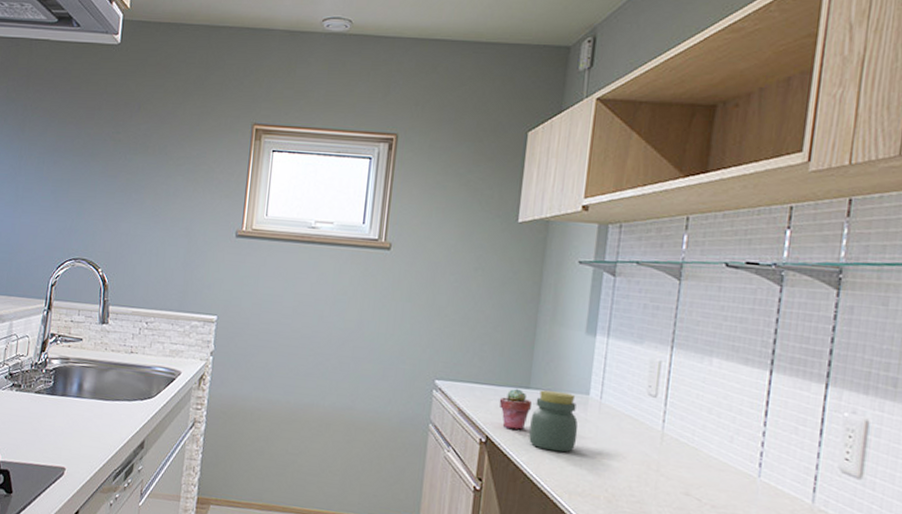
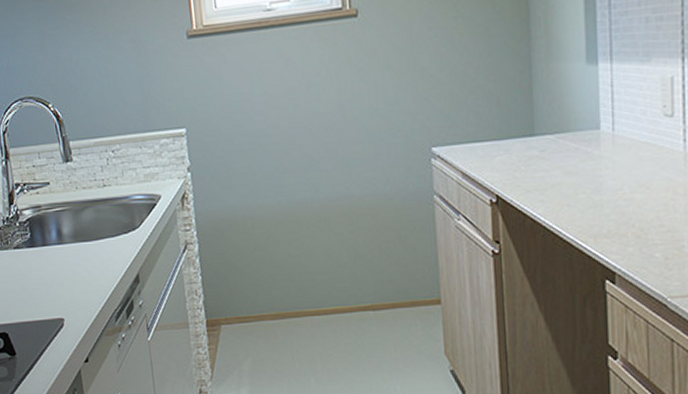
potted succulent: present [499,388,532,430] -> none [504,138,539,183]
jar: present [529,390,578,453] -> none [541,132,594,197]

